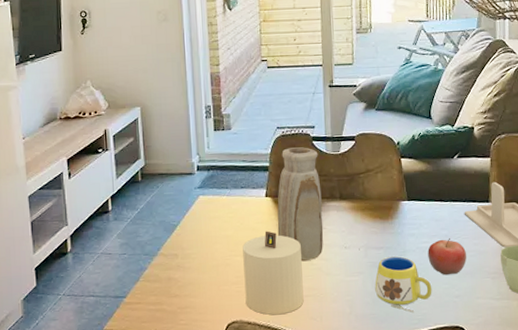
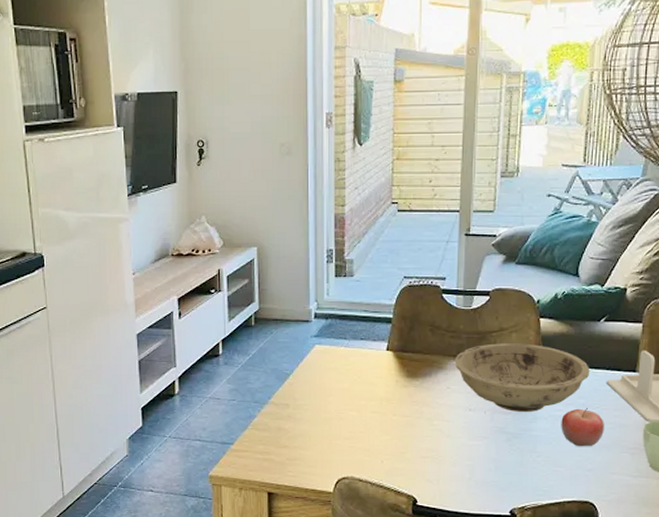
candle: present [242,231,304,315] -> none [358,386,421,474]
vase: present [277,147,324,262] -> none [397,300,448,421]
bowl: none [328,182,449,247] -> present [454,343,590,412]
mug: present [375,256,432,313] -> none [499,423,562,484]

